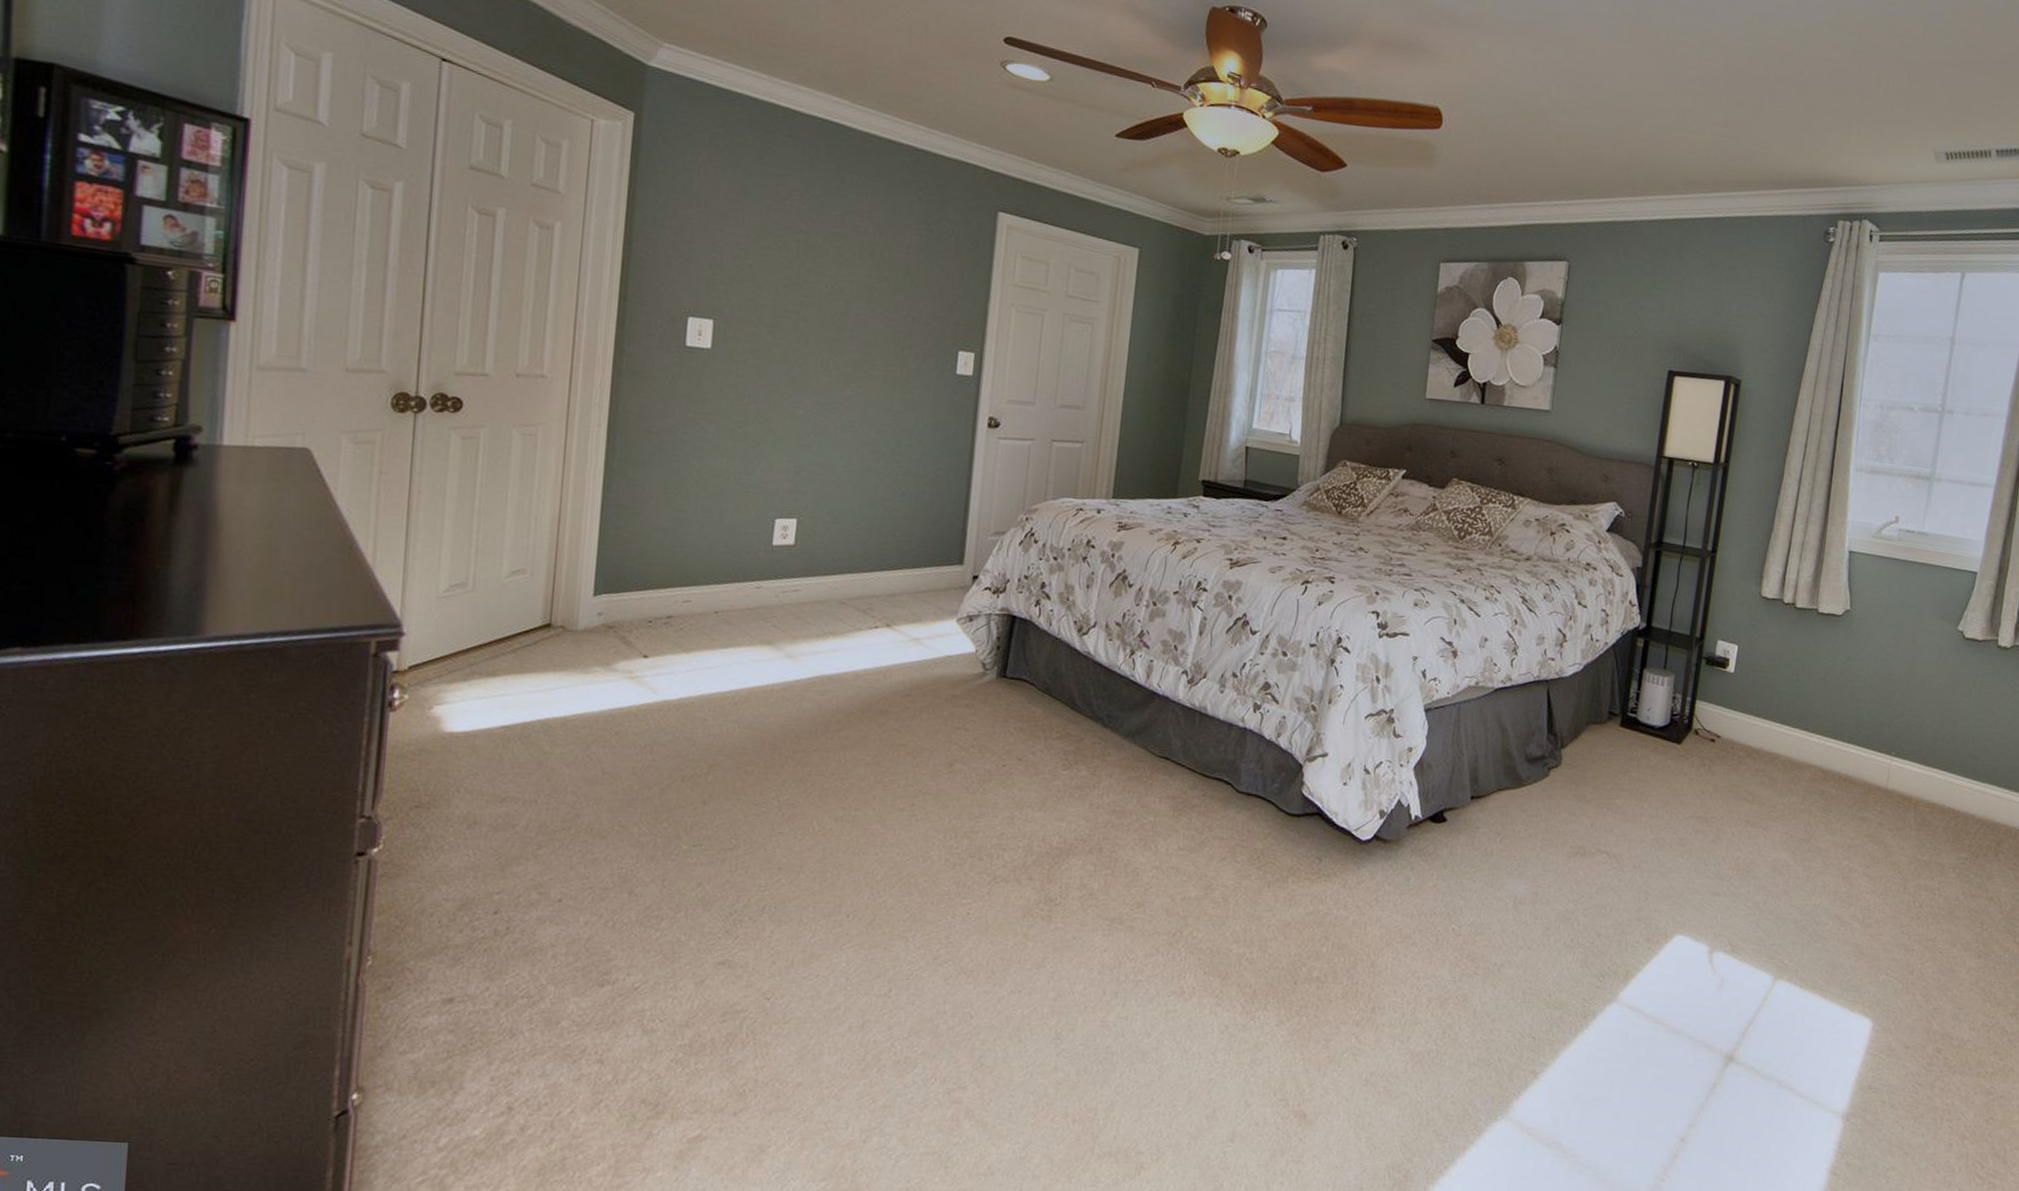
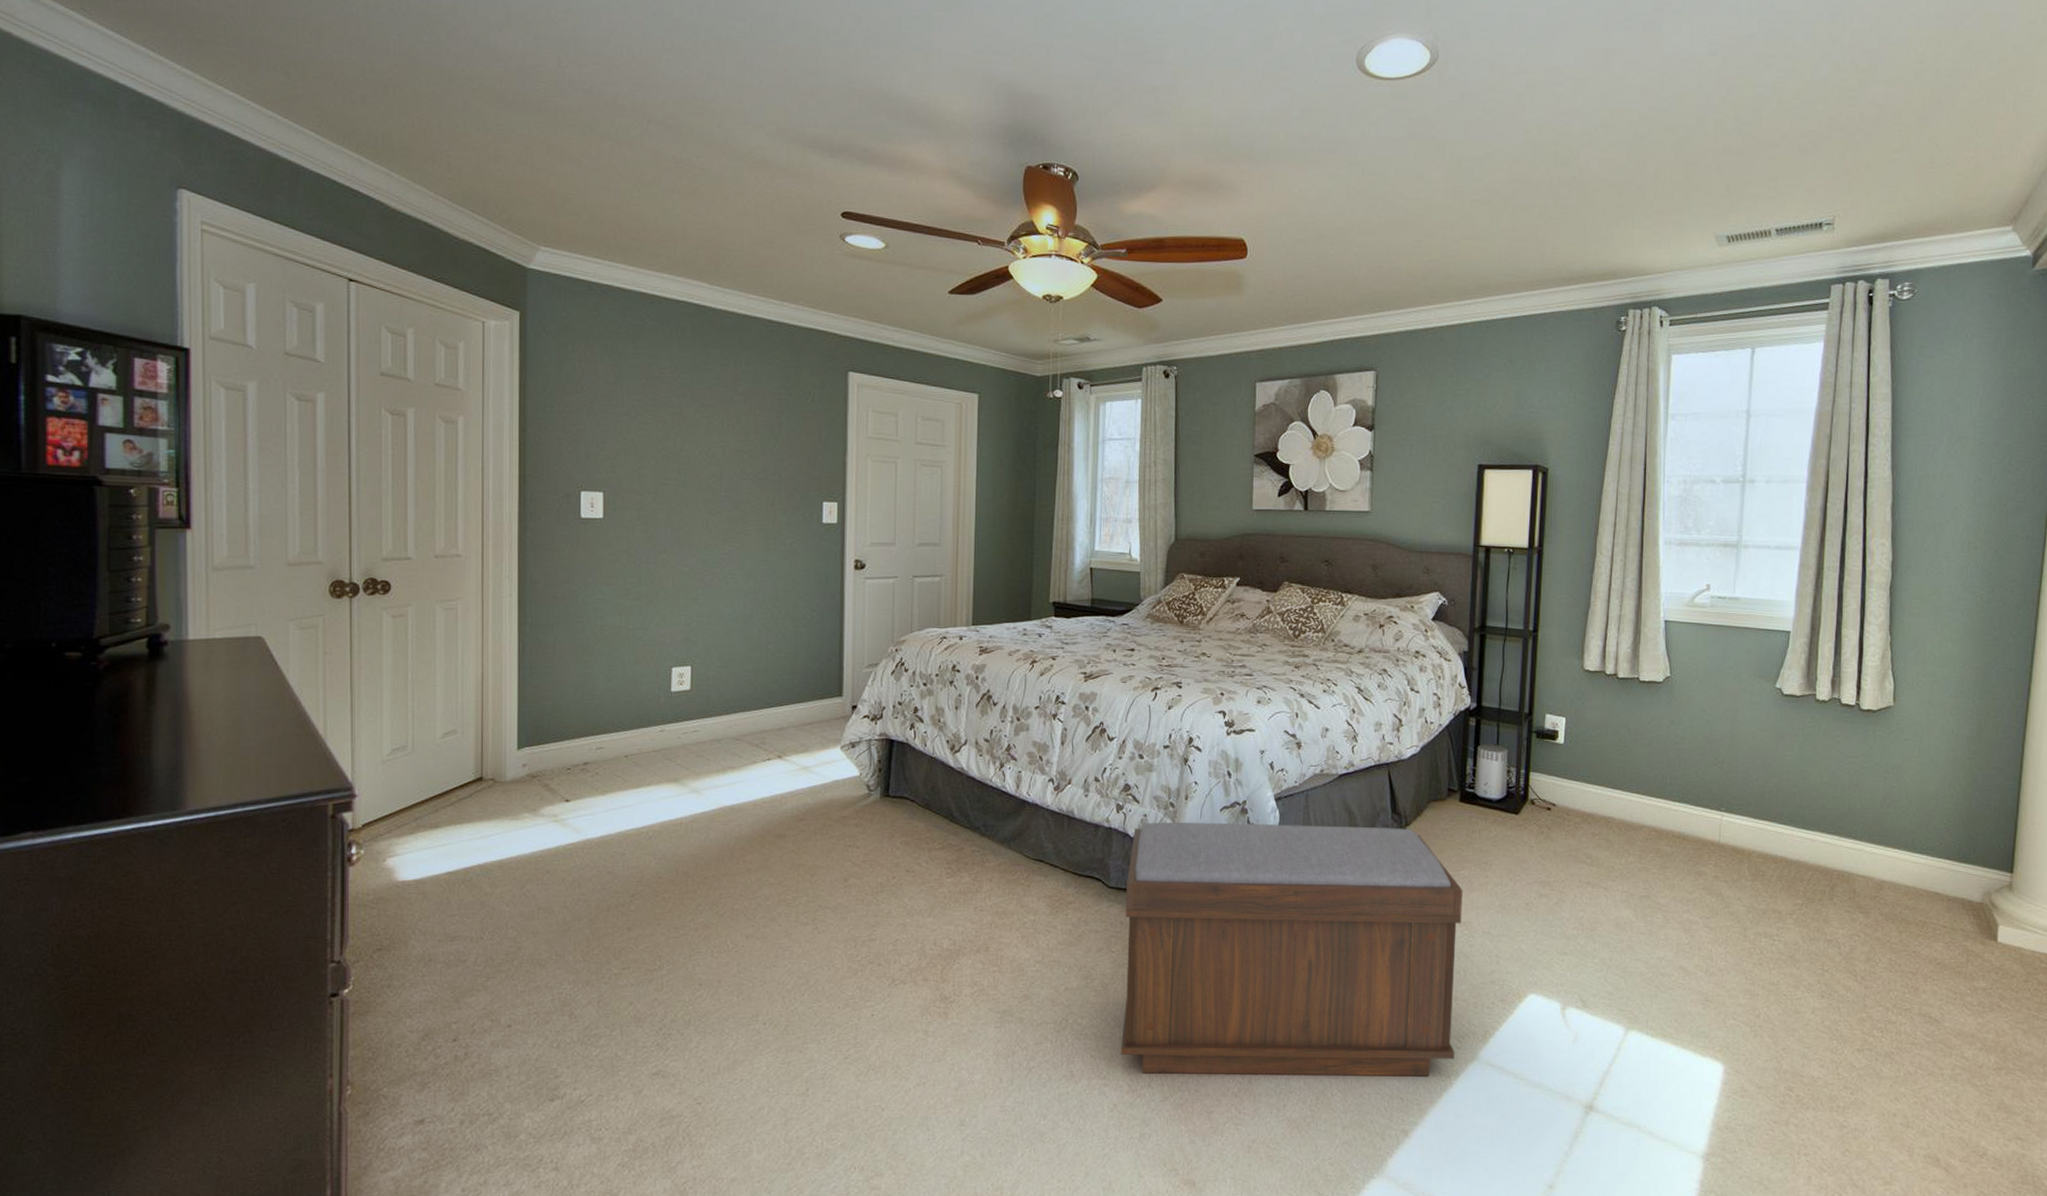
bench: none [1237,725,1616,1016] -> present [1121,822,1463,1076]

